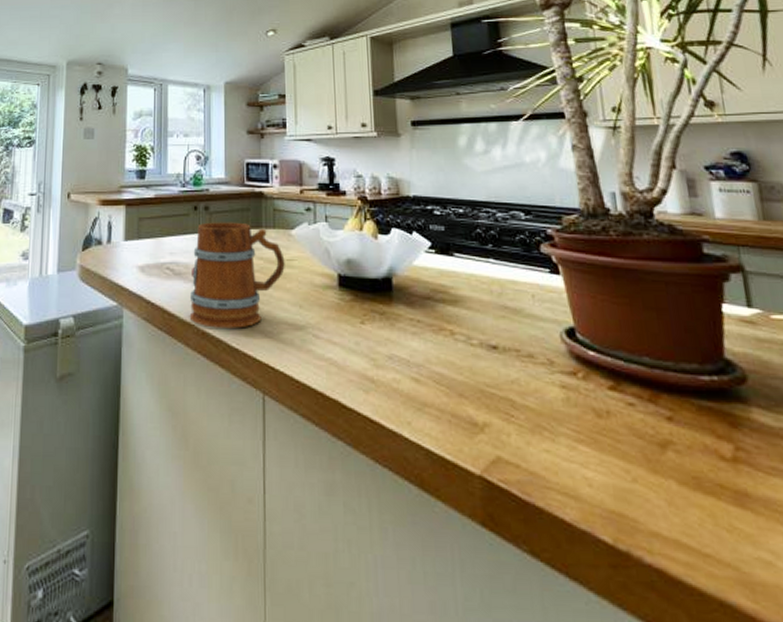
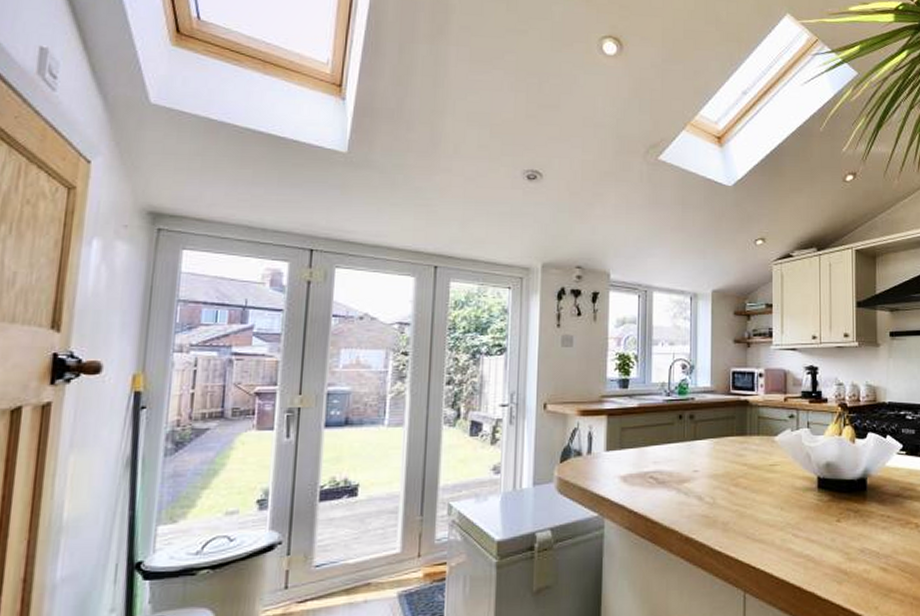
mug: present [189,222,285,328] -> none [672,430,768,533]

